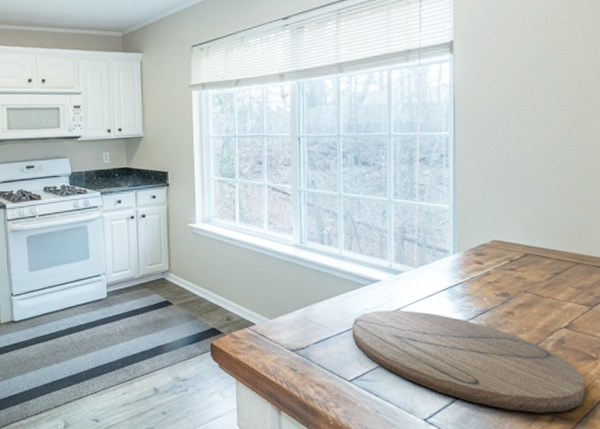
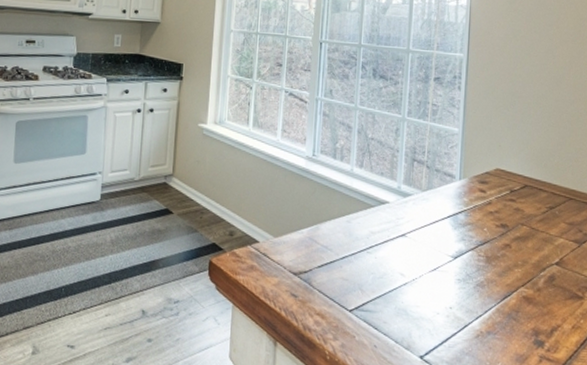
cutting board: present [352,310,586,413] -> none [356,234,572,354]

